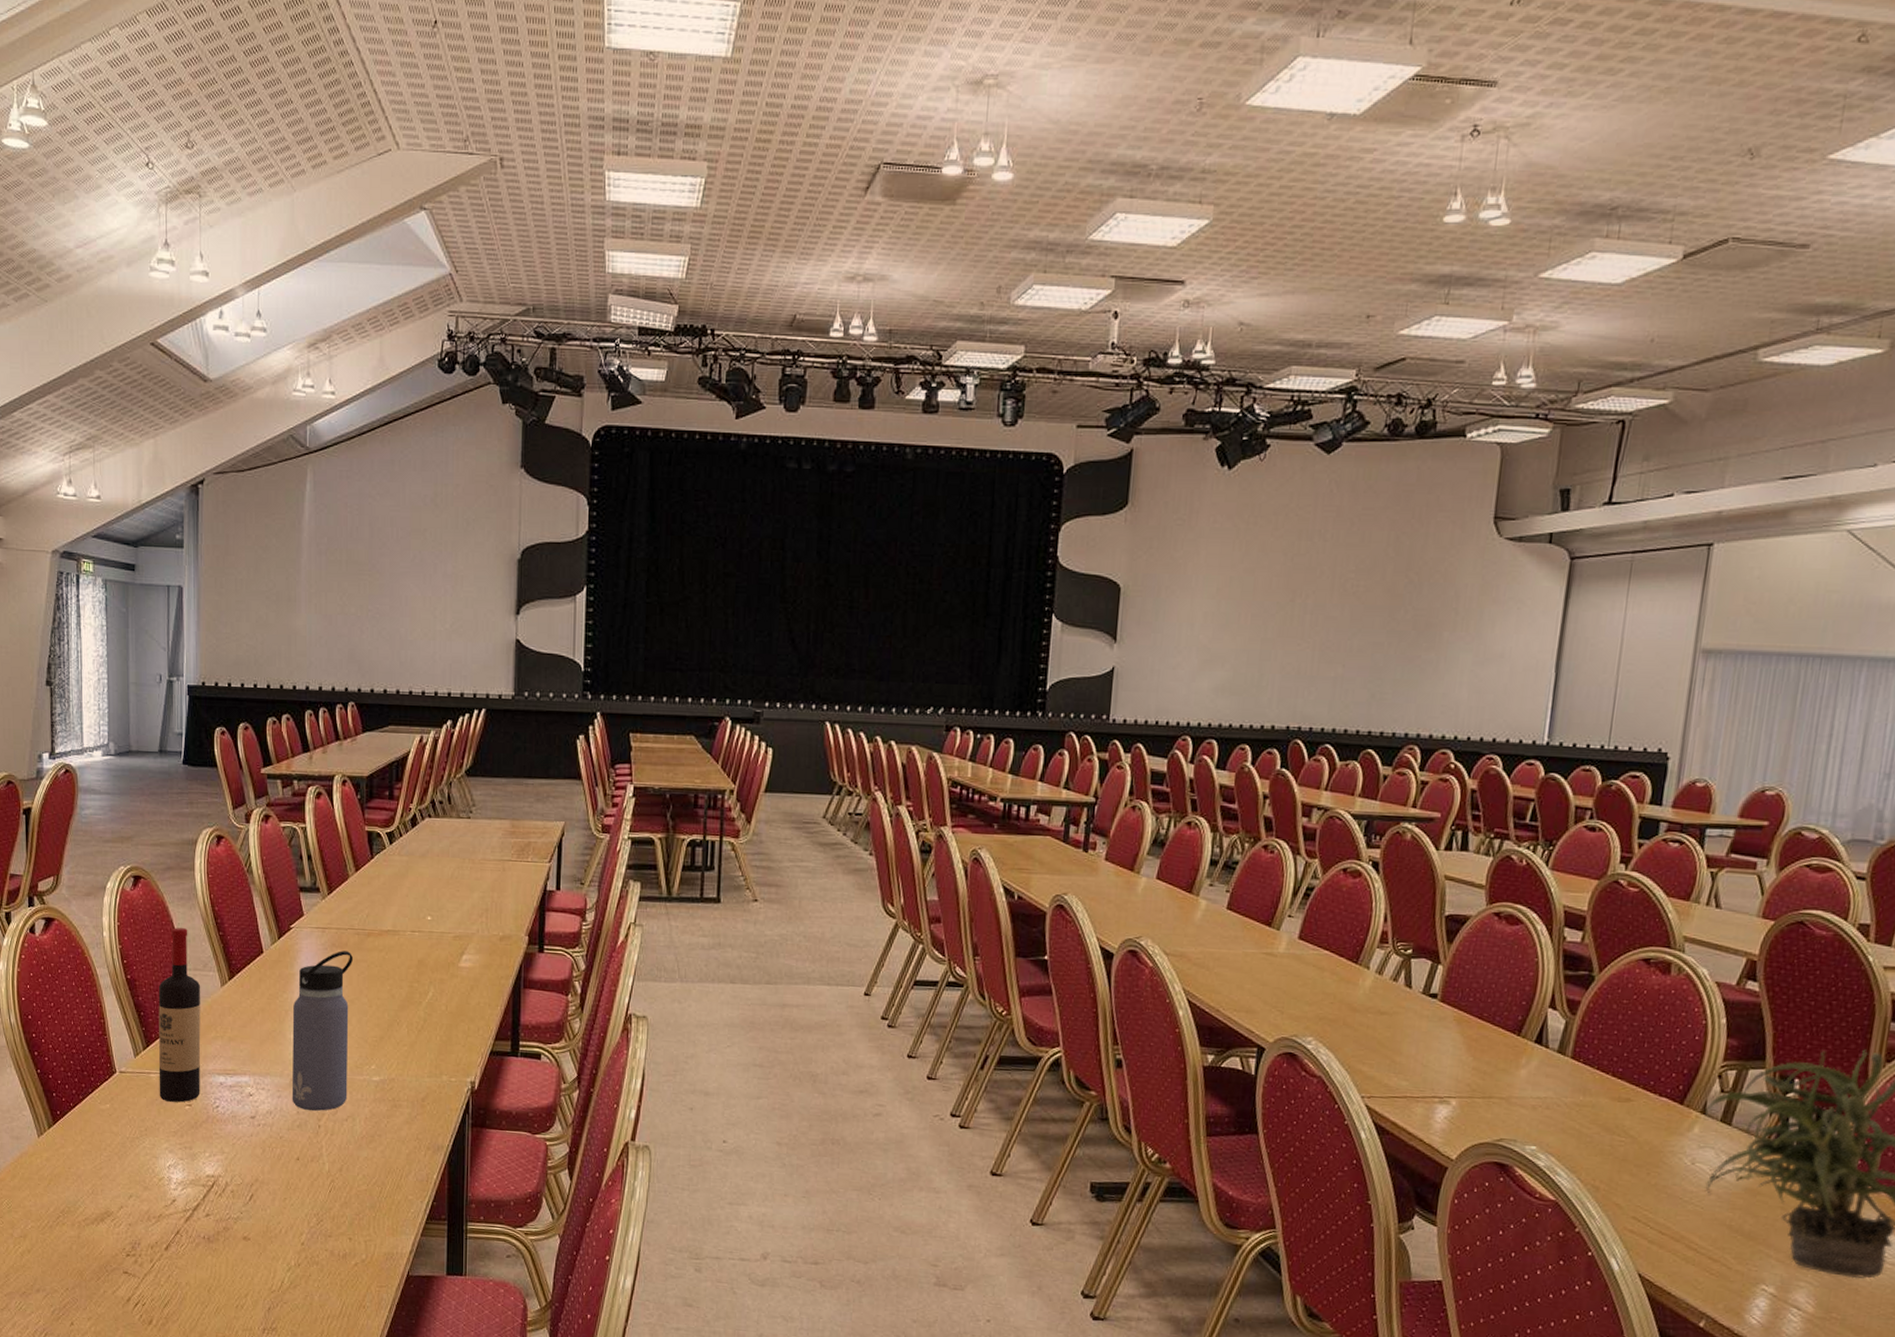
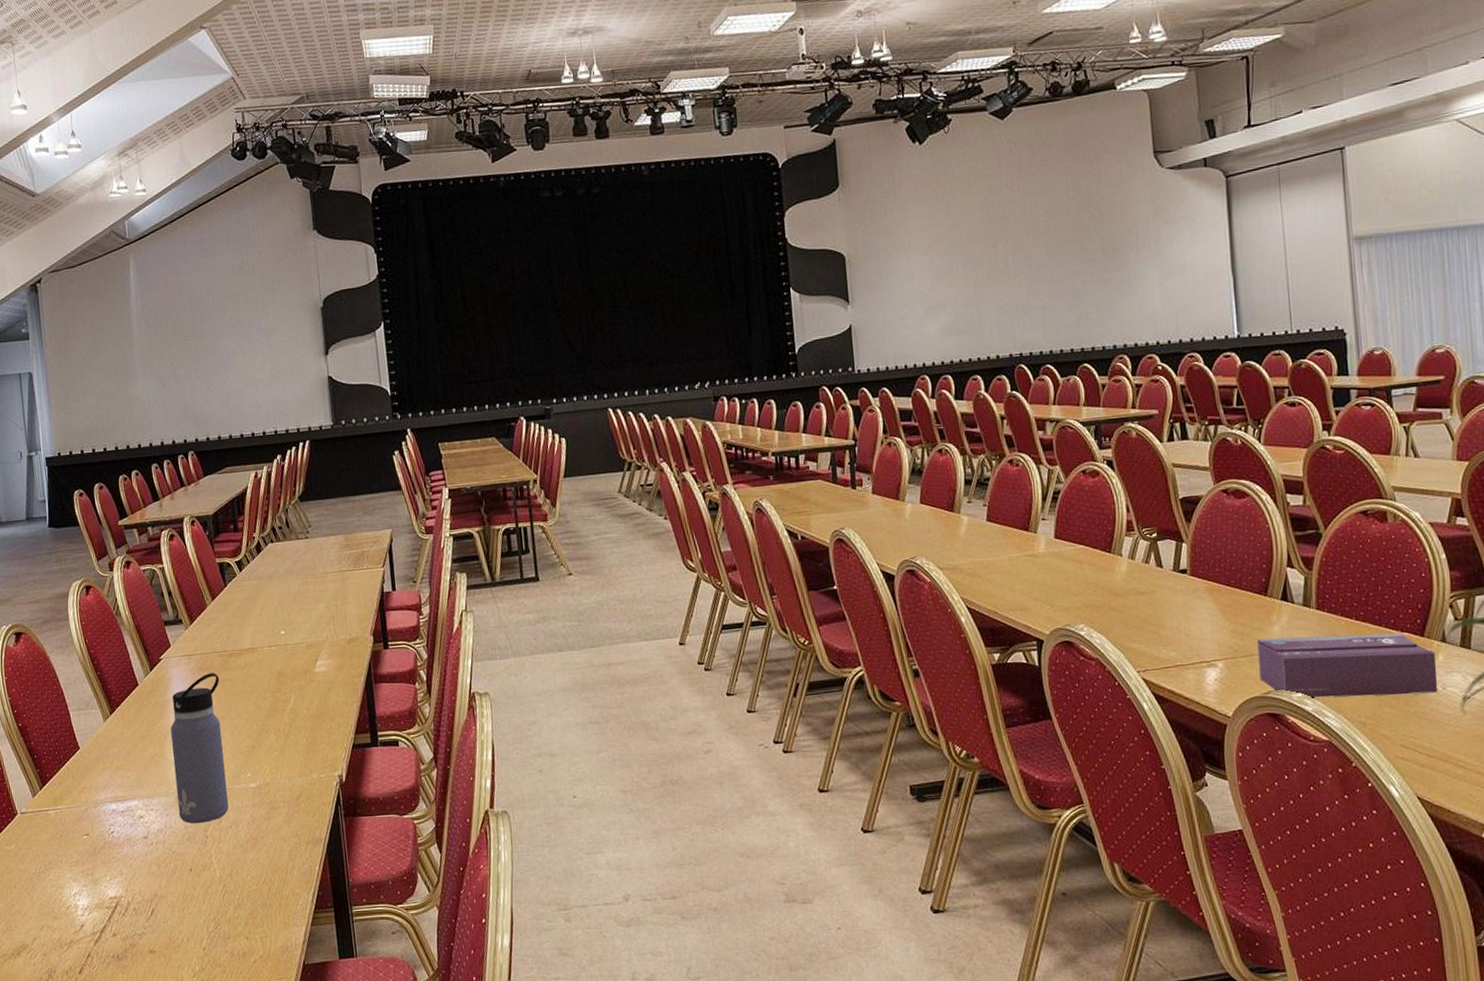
wine bottle: present [158,927,201,1103] -> none [47,673,96,834]
tissue box: none [1494,1081,1691,1168] -> present [1257,633,1438,698]

